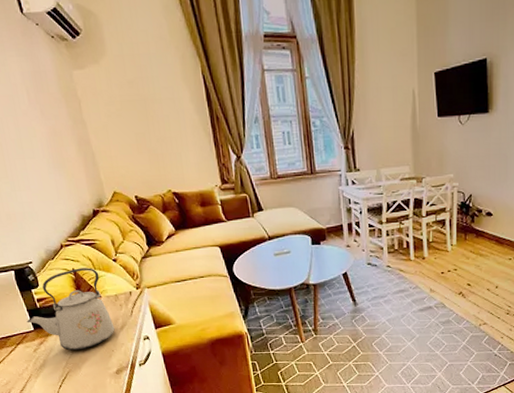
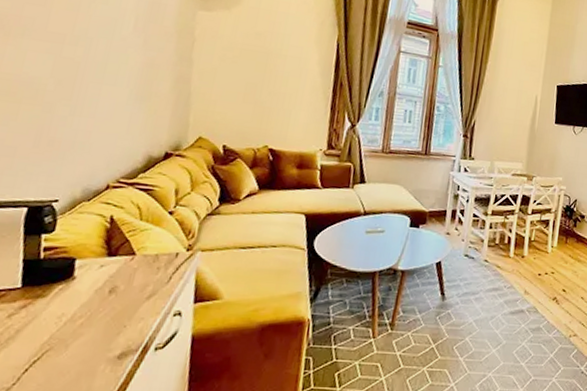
kettle: present [26,268,115,351] -> none [15,215,144,322]

